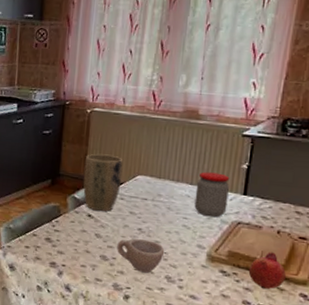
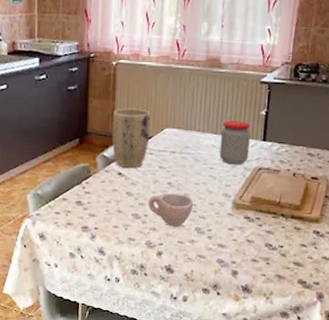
fruit: present [248,252,286,290] -> none [269,194,301,231]

